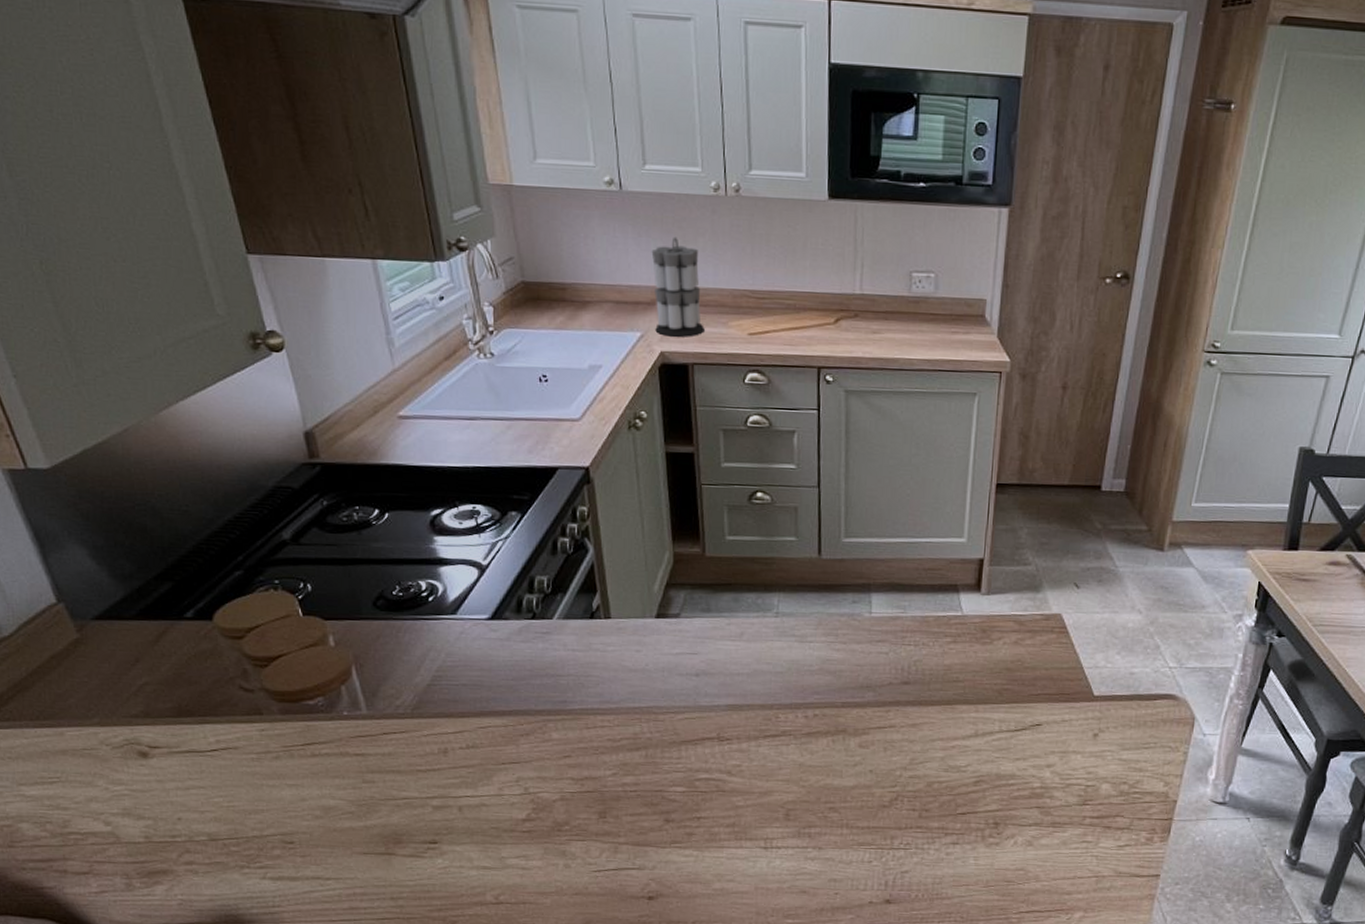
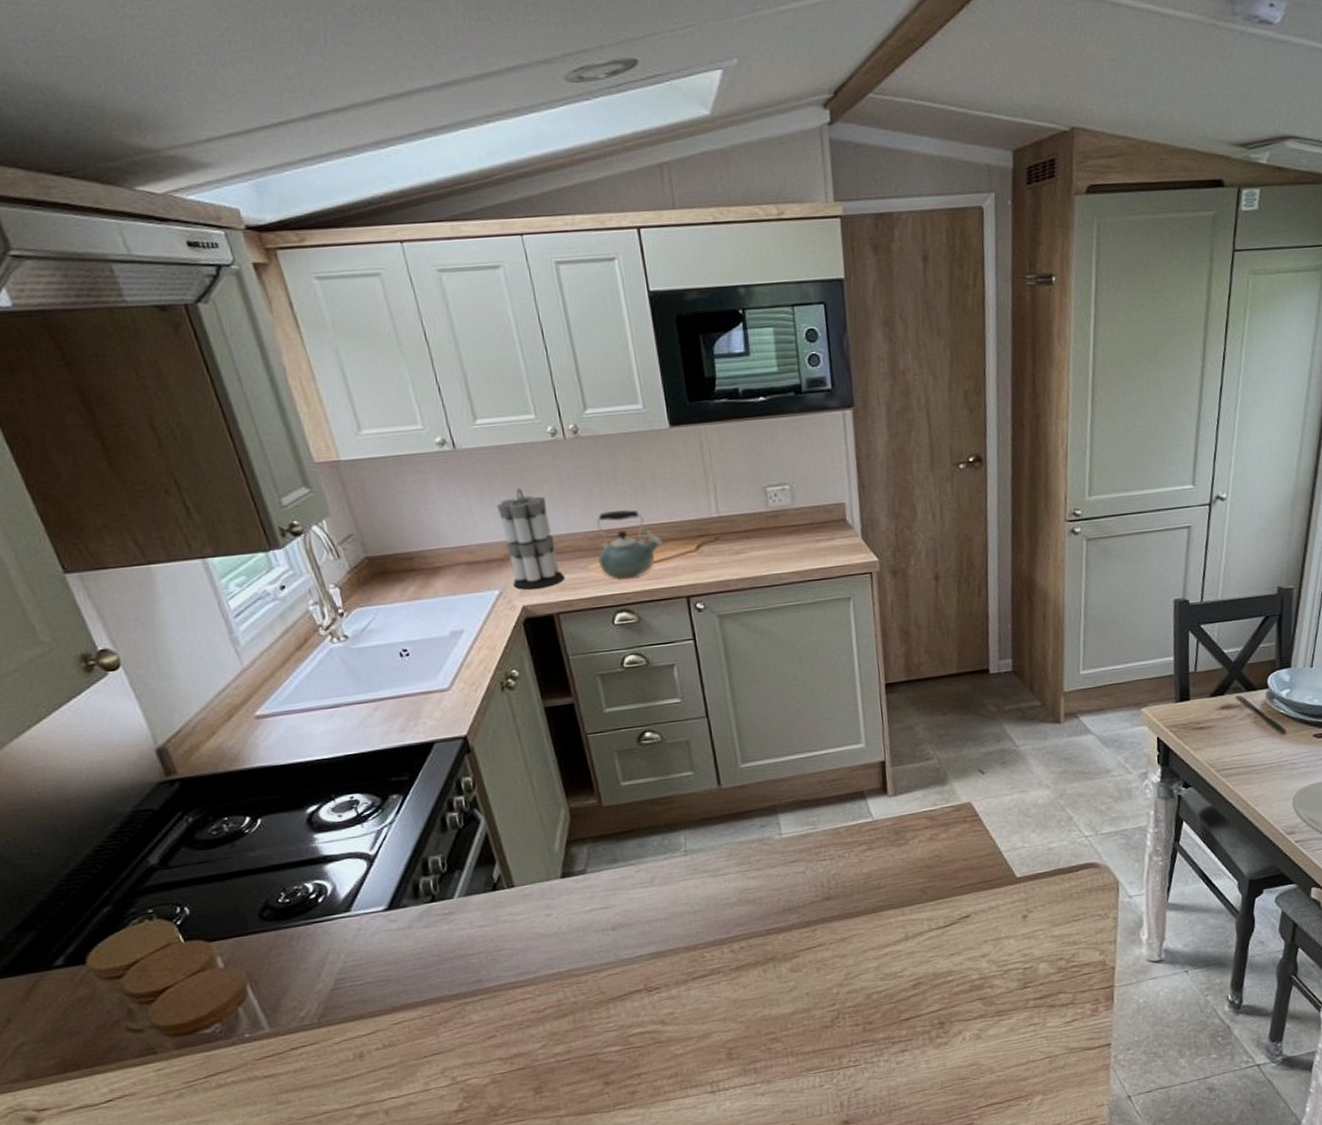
kettle: none [740,273,803,341] -> present [596,509,663,579]

